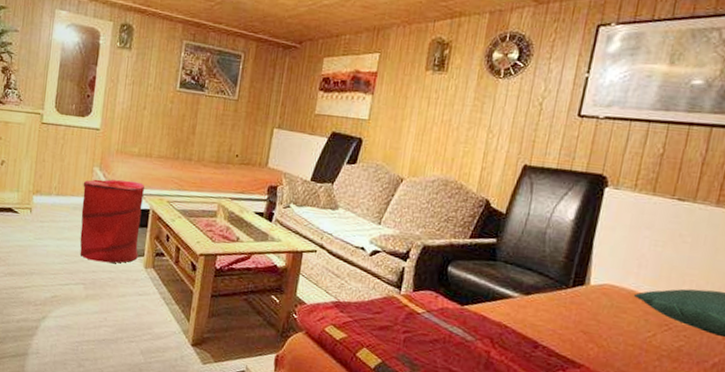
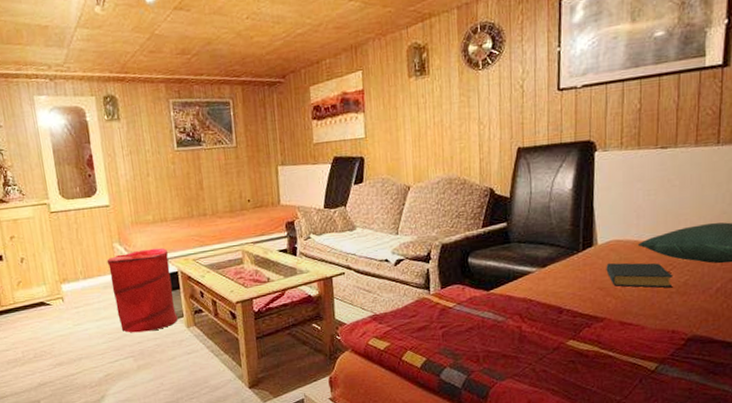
hardback book: none [594,307,667,350] -> present [606,262,673,288]

